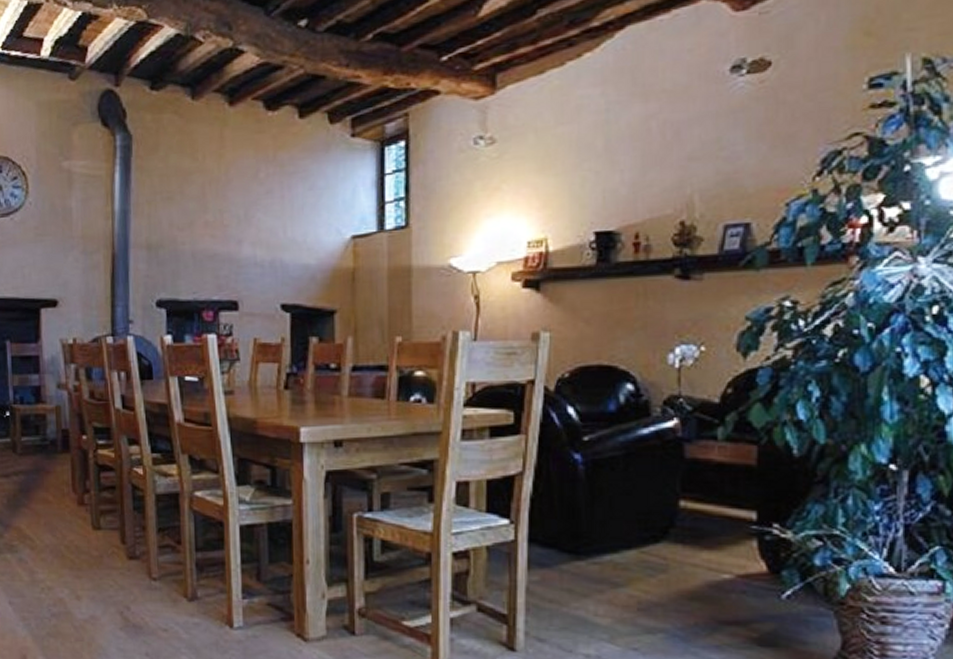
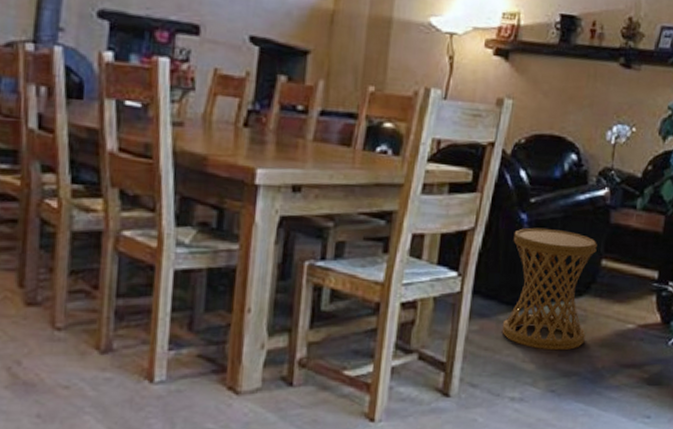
side table: none [566,468,671,604] -> present [501,227,597,351]

